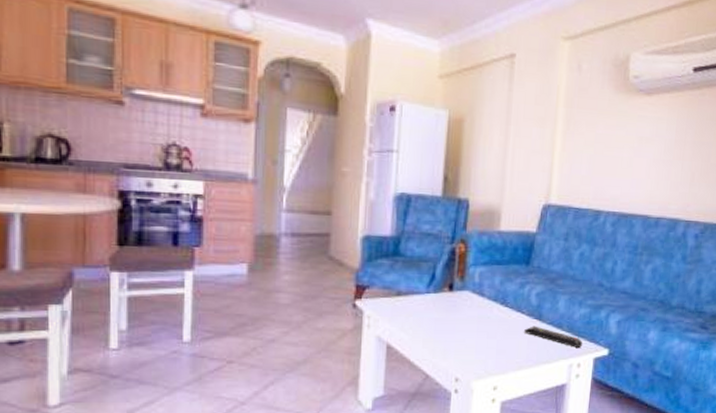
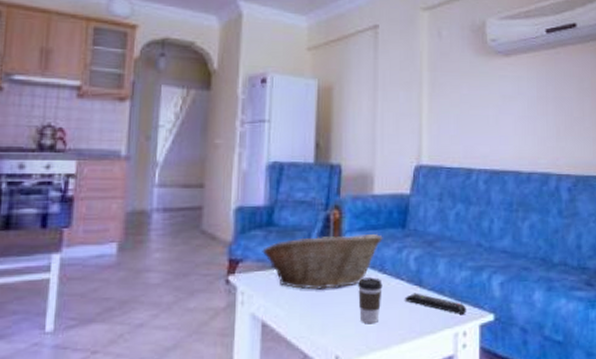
fruit basket: none [388,265,507,318] -> present [262,233,383,290]
coffee cup: none [479,309,504,352] -> present [358,277,383,324]

